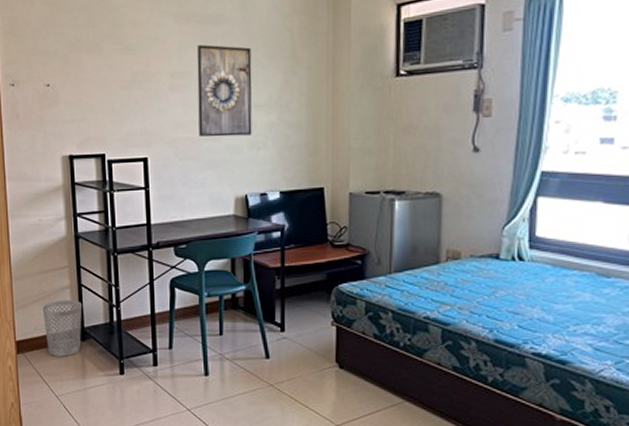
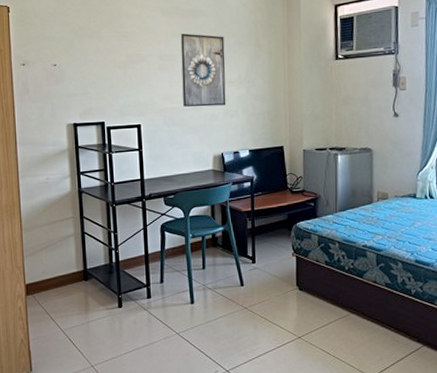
wastebasket: present [42,299,82,357] -> none [49,245,85,296]

